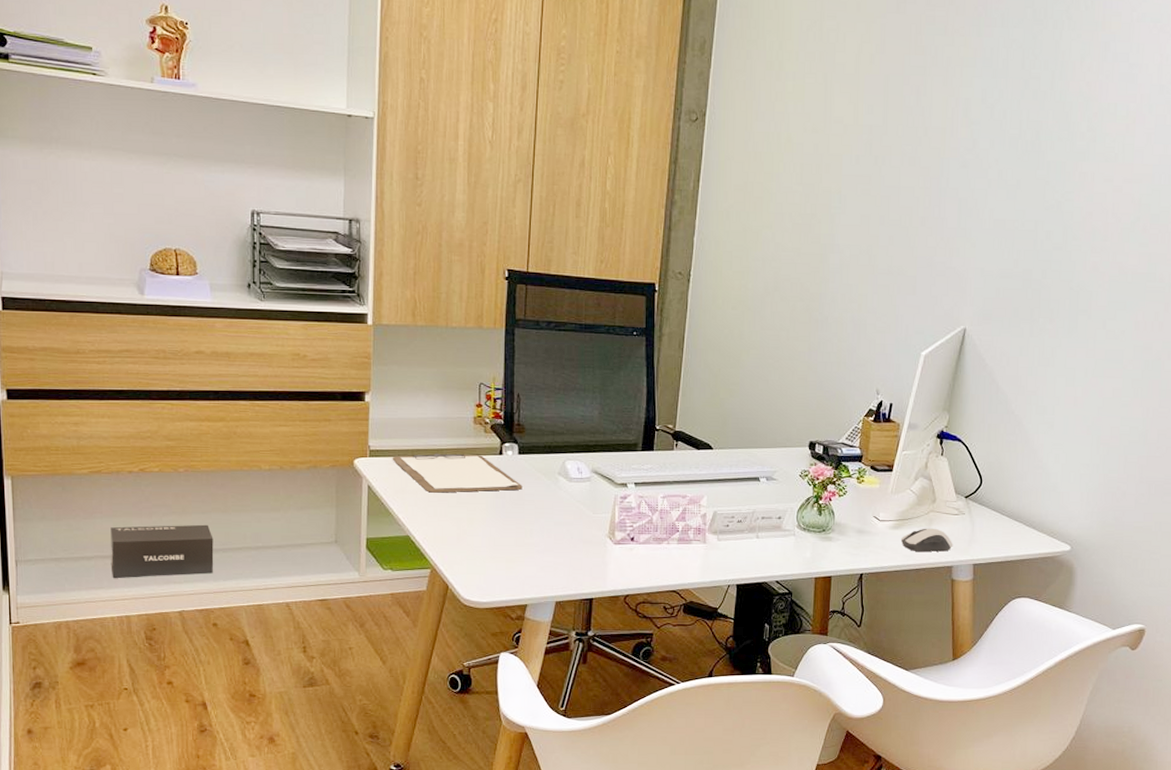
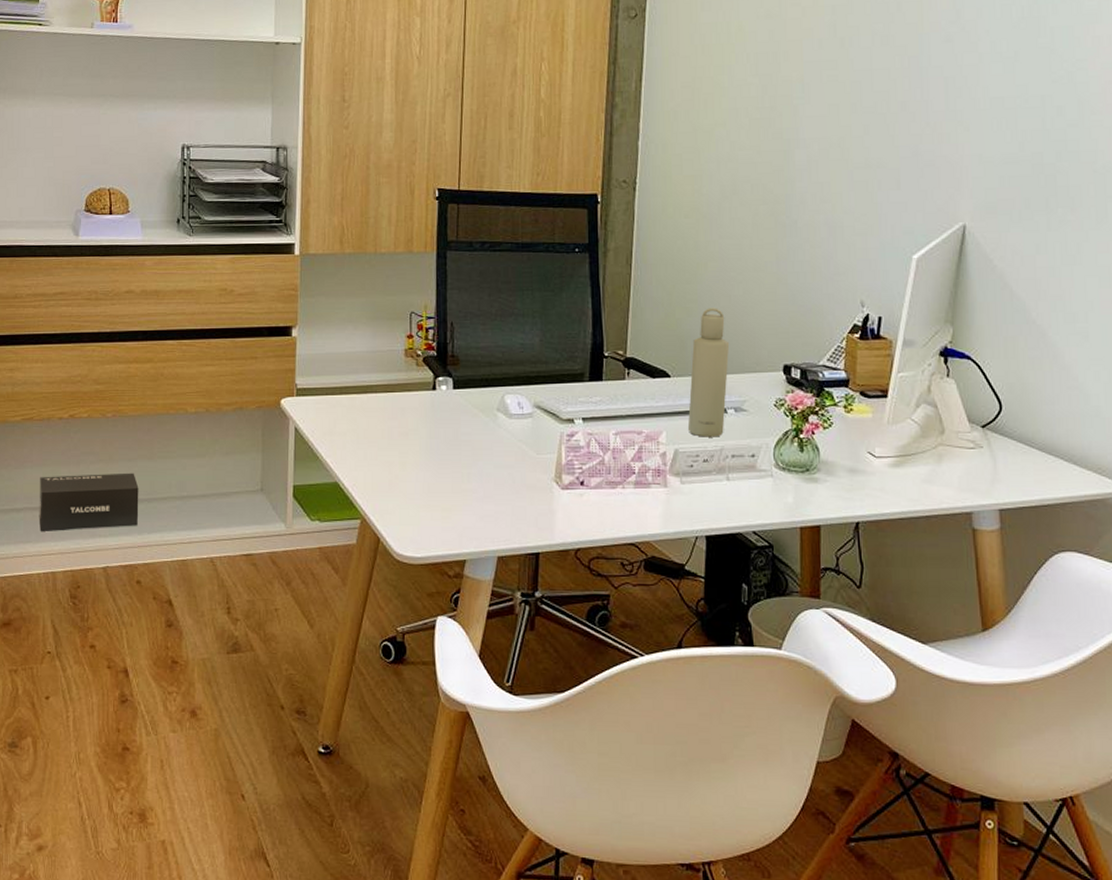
clipboard: present [392,453,523,493] -> none [319,390,458,434]
bottle: none [725,390,765,502] -> present [687,308,730,437]
computer mouse: present [900,528,953,552] -> none [903,465,971,495]

